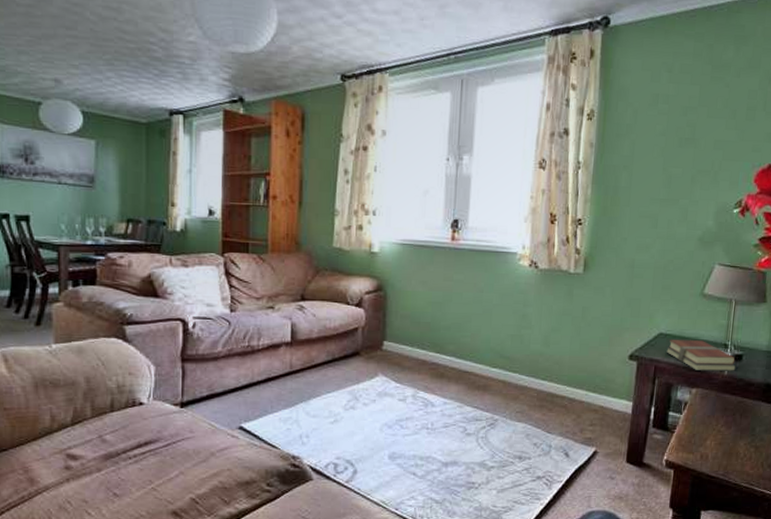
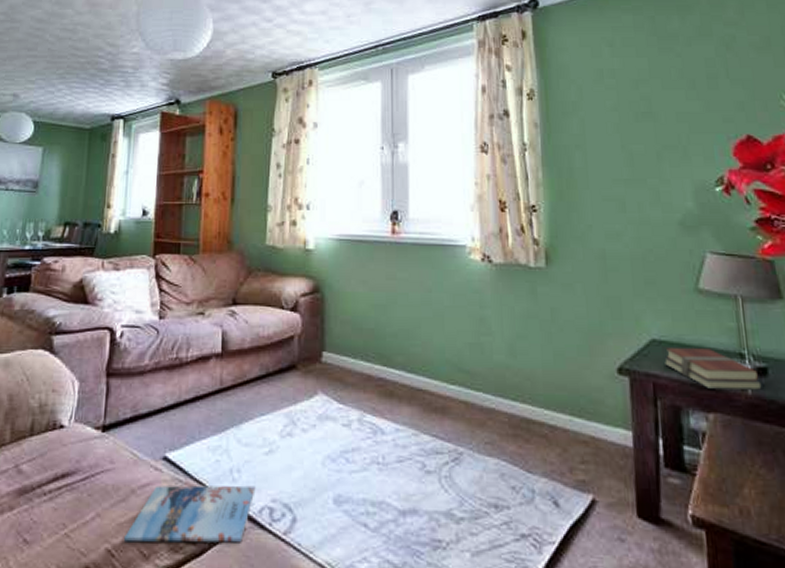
magazine: none [207,447,322,492] -> present [124,485,256,543]

